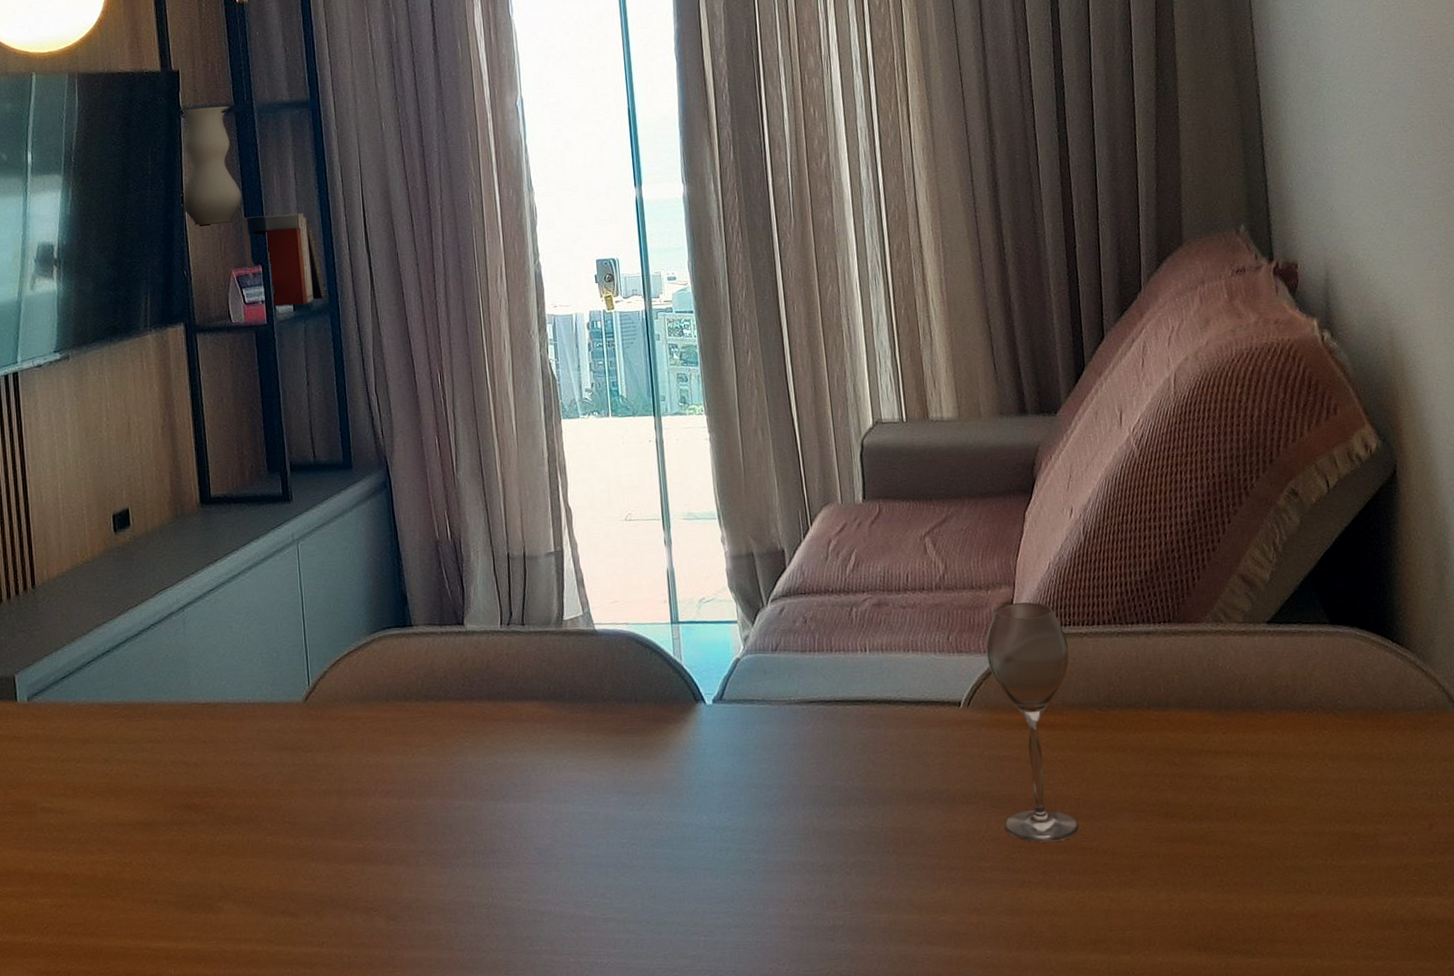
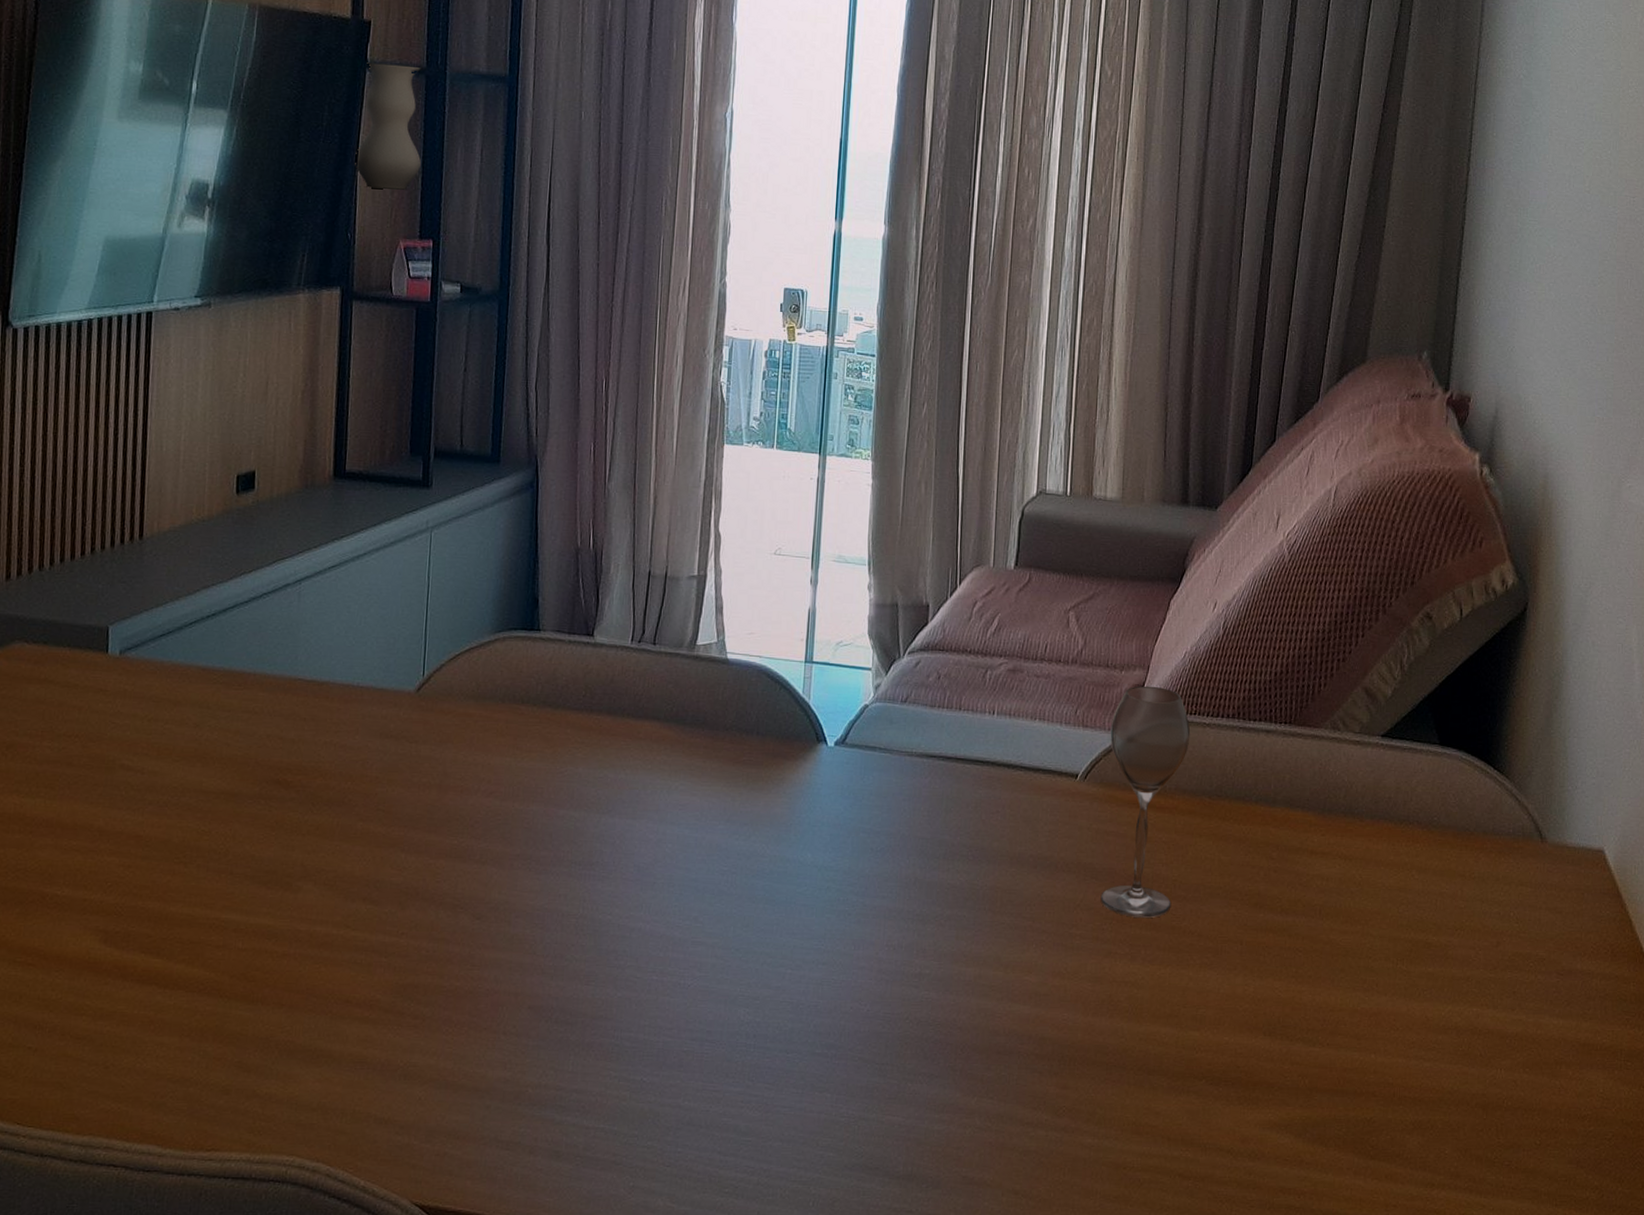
books: present [242,213,326,307] -> none [416,187,498,287]

